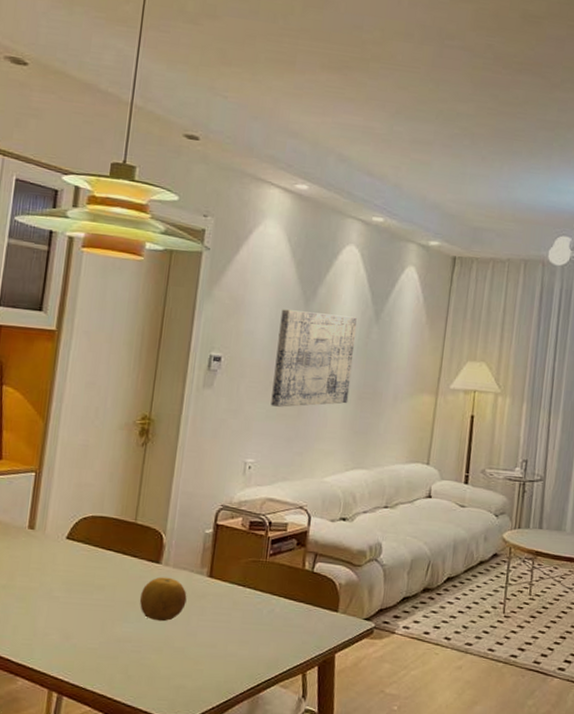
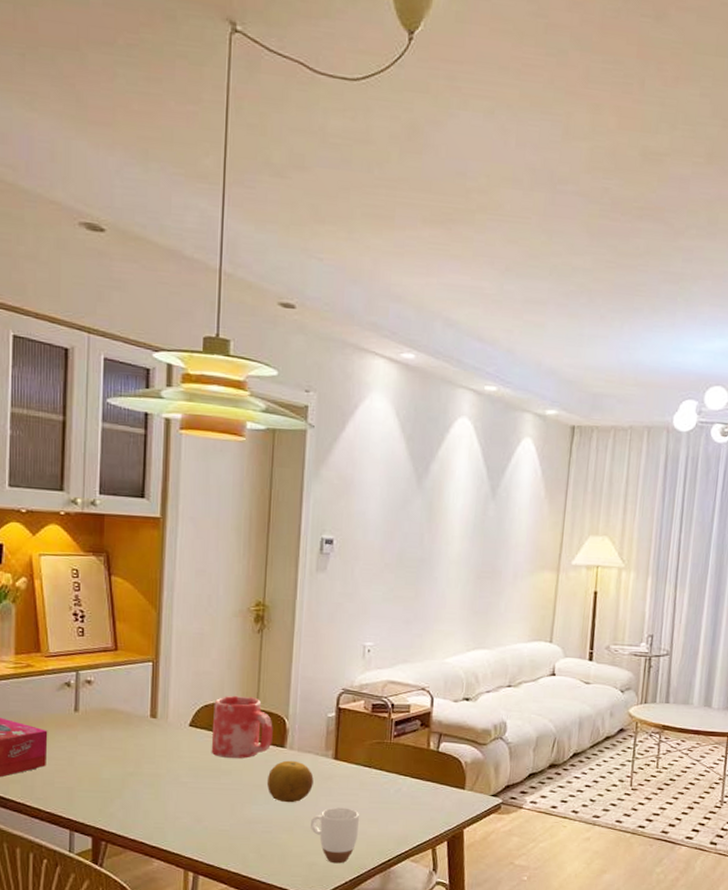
vase: none [86,508,150,574] -> present [211,695,273,758]
mug: none [180,627,231,688] -> present [310,807,360,864]
wall art: present [270,309,358,407] -> none [387,487,473,589]

